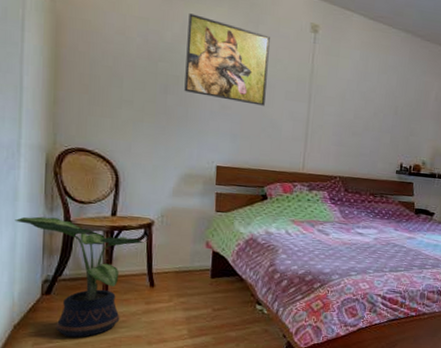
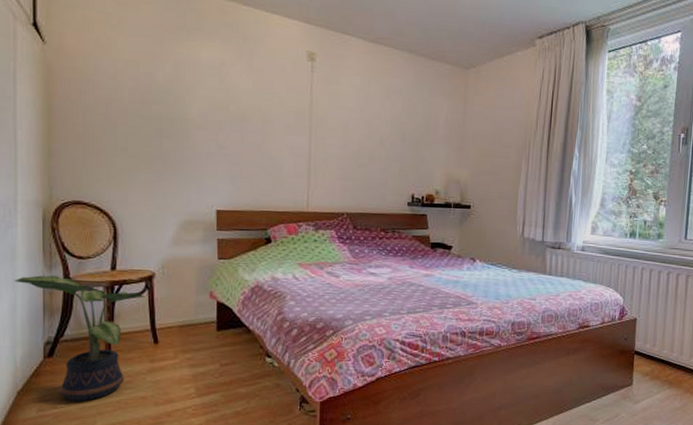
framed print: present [184,13,270,106] -> none [179,52,265,143]

